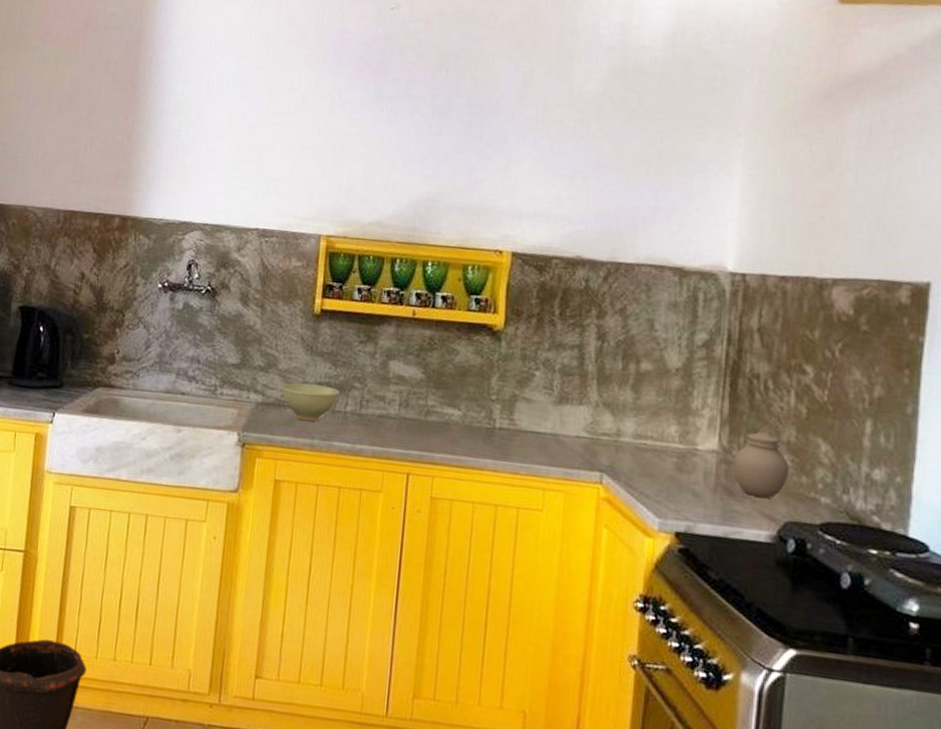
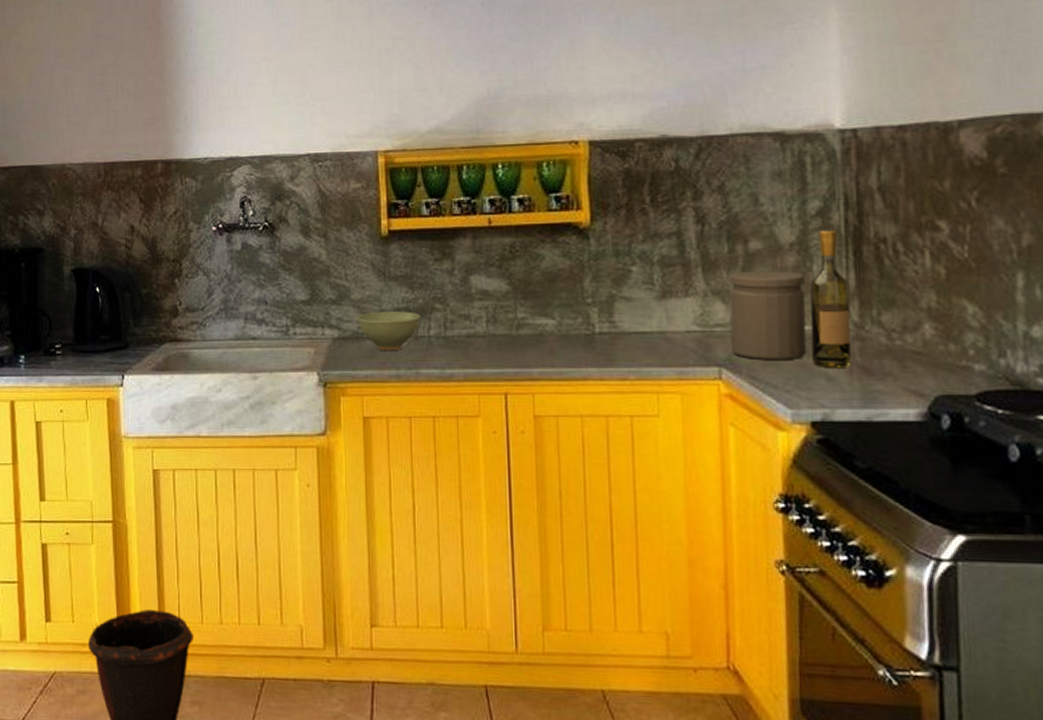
jar: none [614,388,685,474] -> present [728,271,807,361]
bottle: none [683,360,723,487] -> present [810,229,851,369]
jar: present [733,429,789,498] -> none [868,297,933,372]

